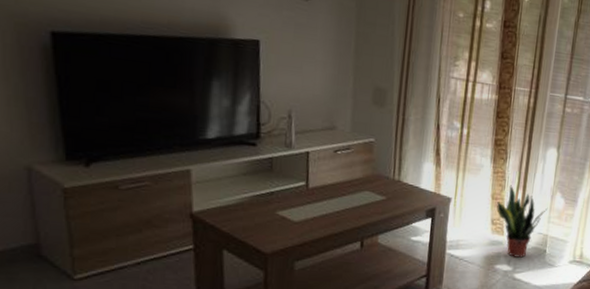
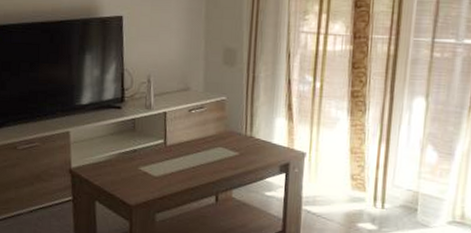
potted plant: present [496,185,548,258] -> none [356,138,418,216]

